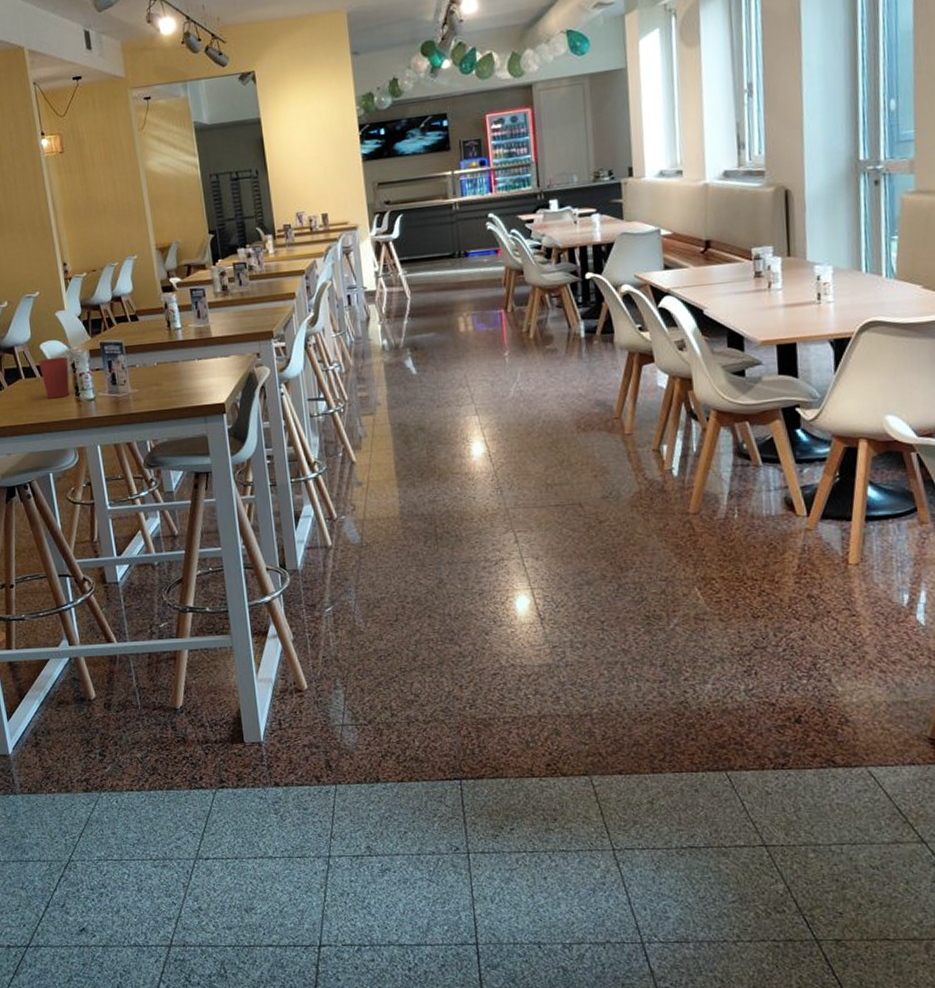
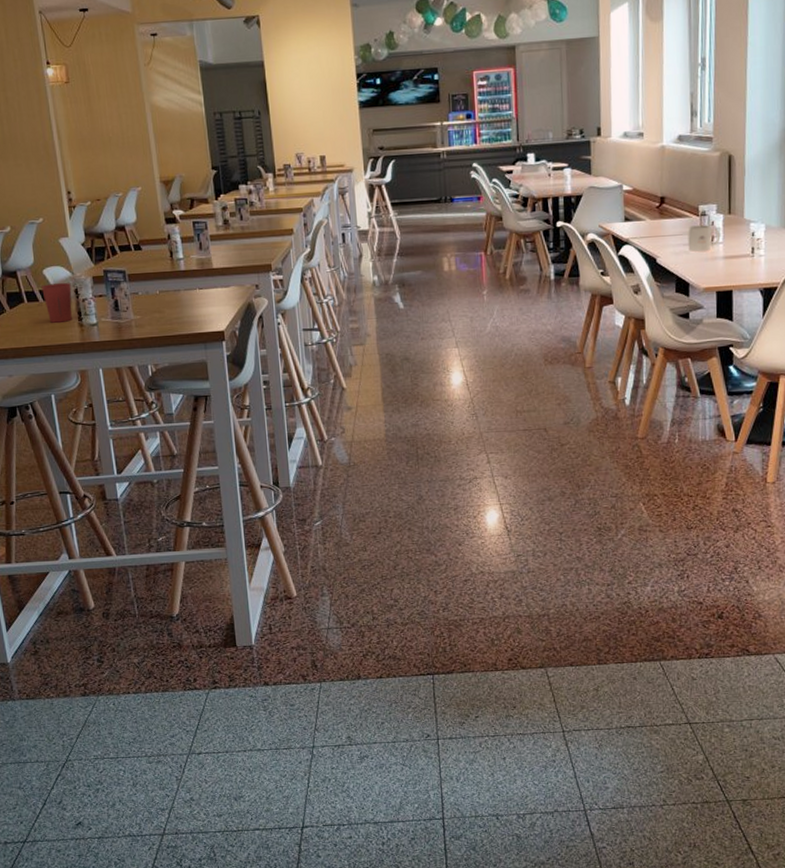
mug: none [739,269,779,302] -> present [688,225,721,253]

